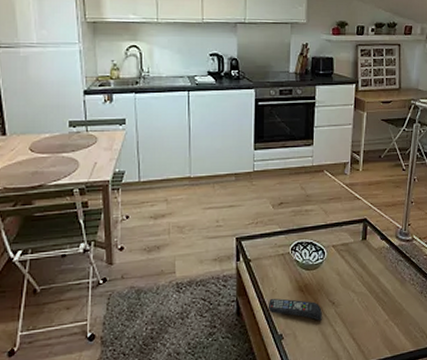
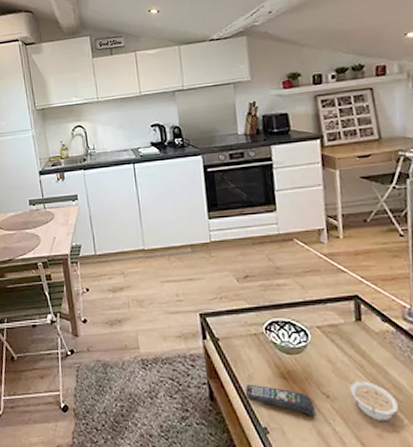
legume: none [350,289,383,319] -> present [349,382,398,421]

